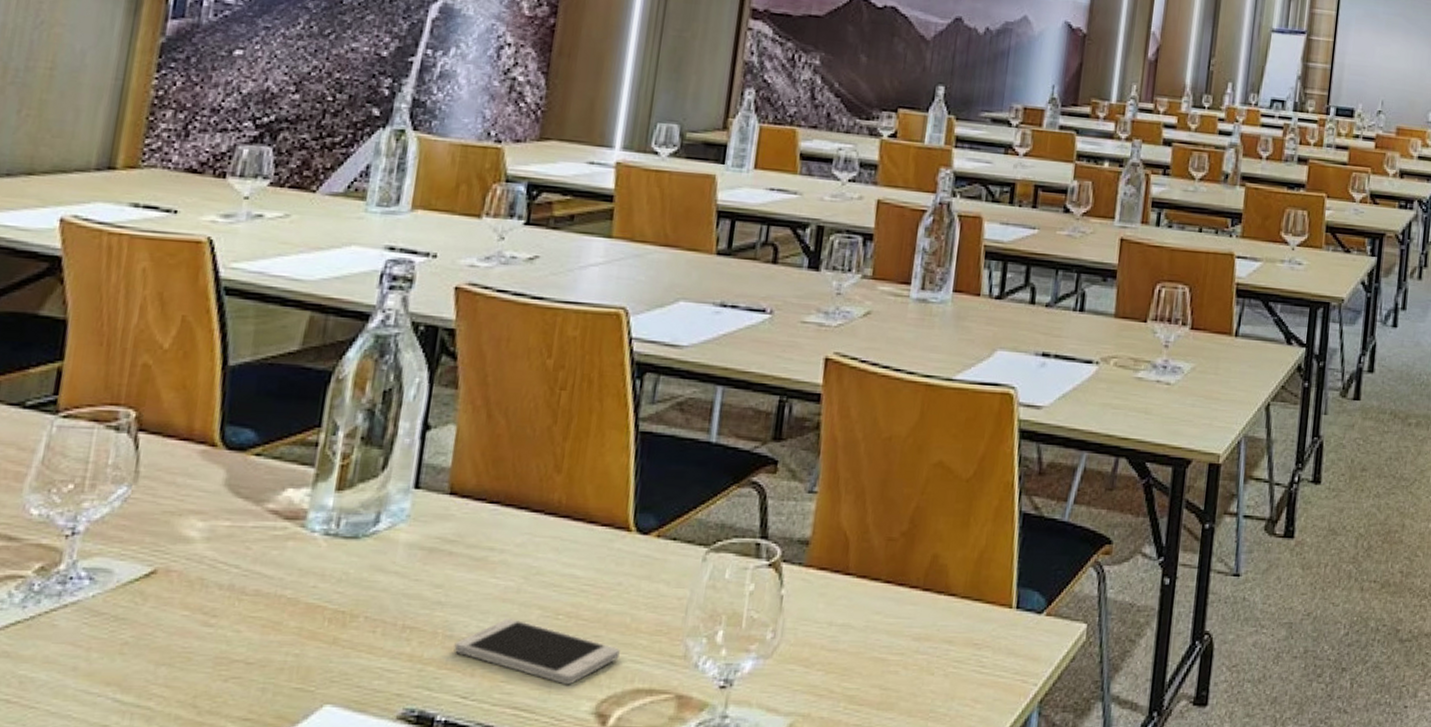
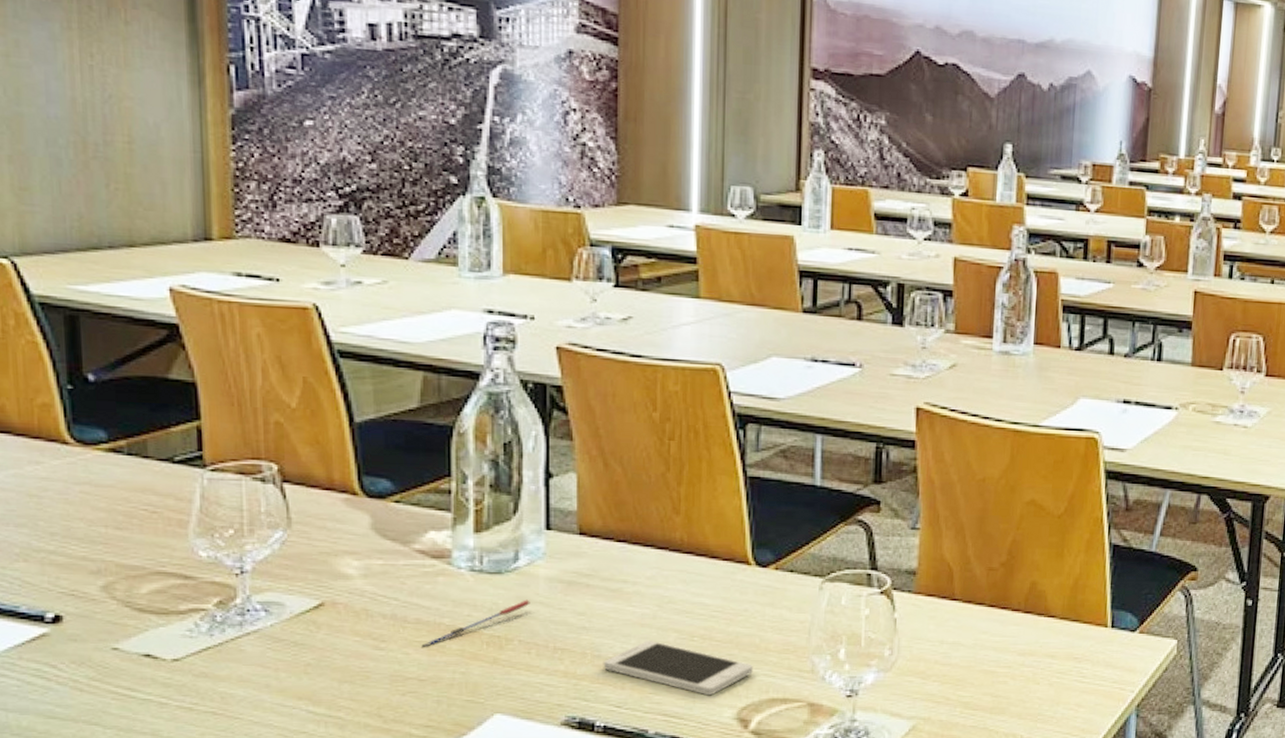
pen: none [256,569,385,624] -> present [421,599,530,647]

